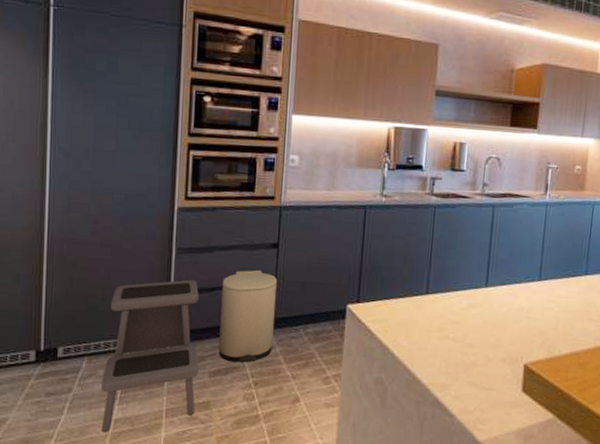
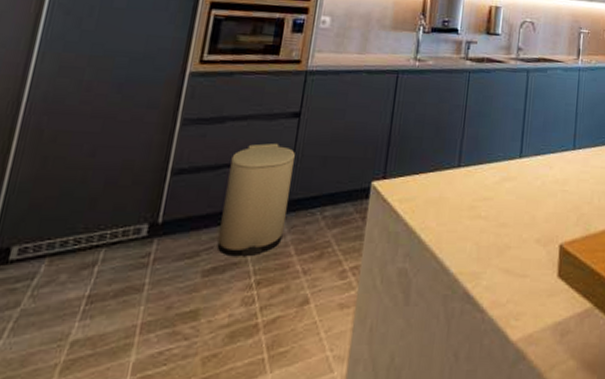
step stool: present [101,279,199,433] -> none [50,156,202,362]

